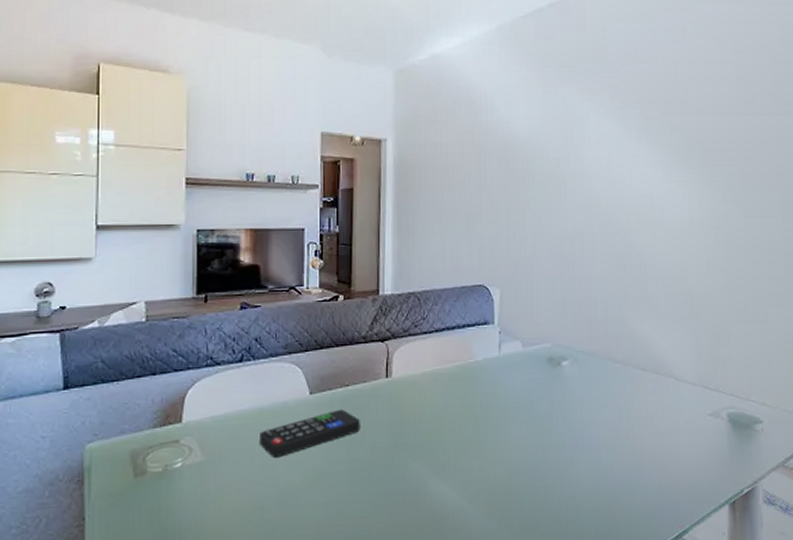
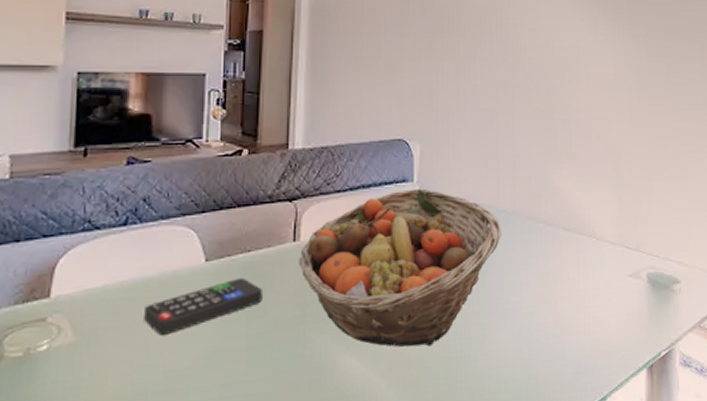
fruit basket: none [391,330,580,476] -> present [298,188,501,347]

